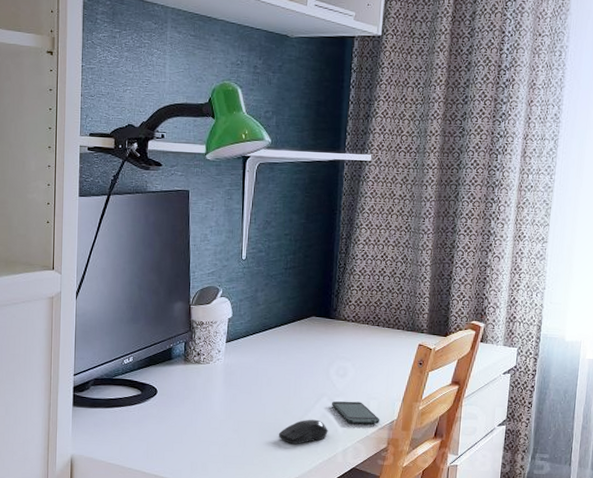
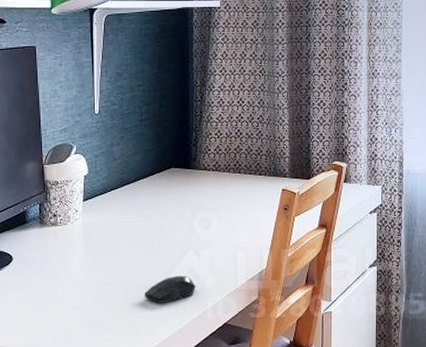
smartphone: present [331,401,380,424] -> none [197,253,249,277]

